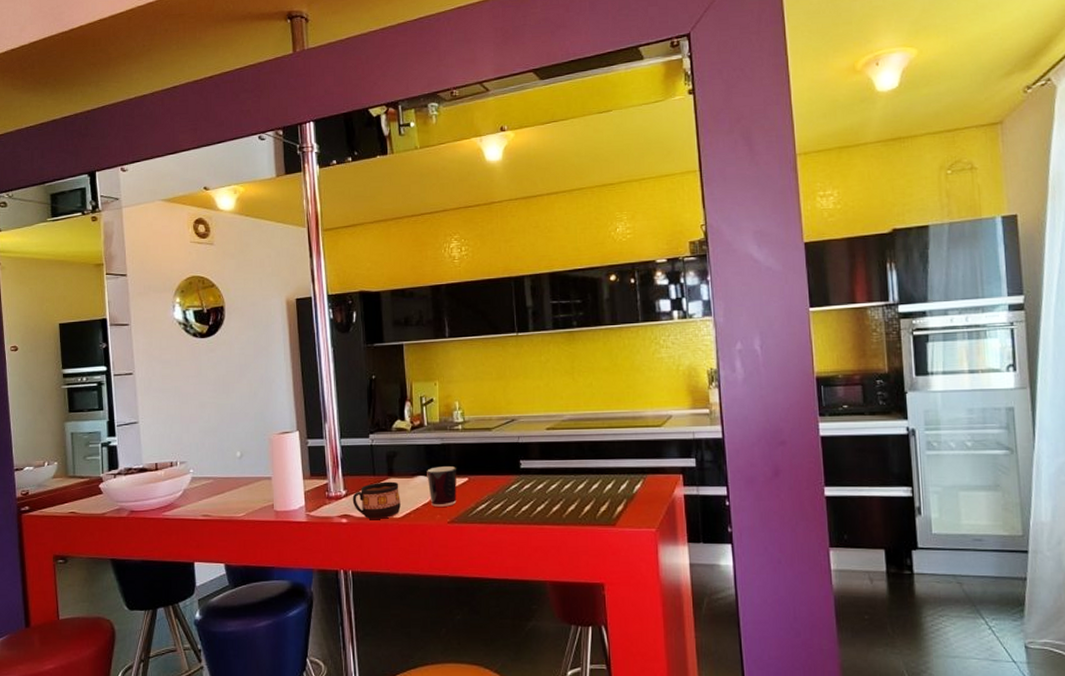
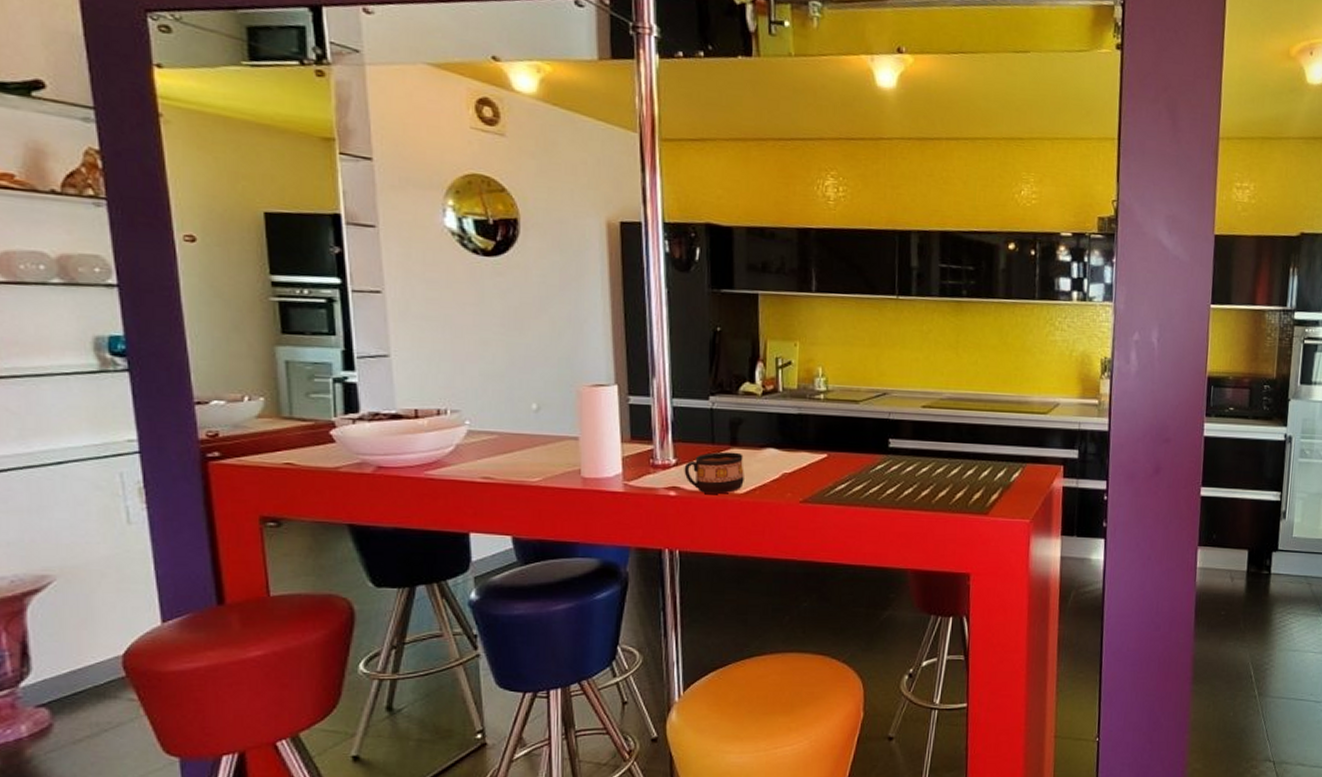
mug: present [427,465,457,507] -> none [778,438,815,484]

